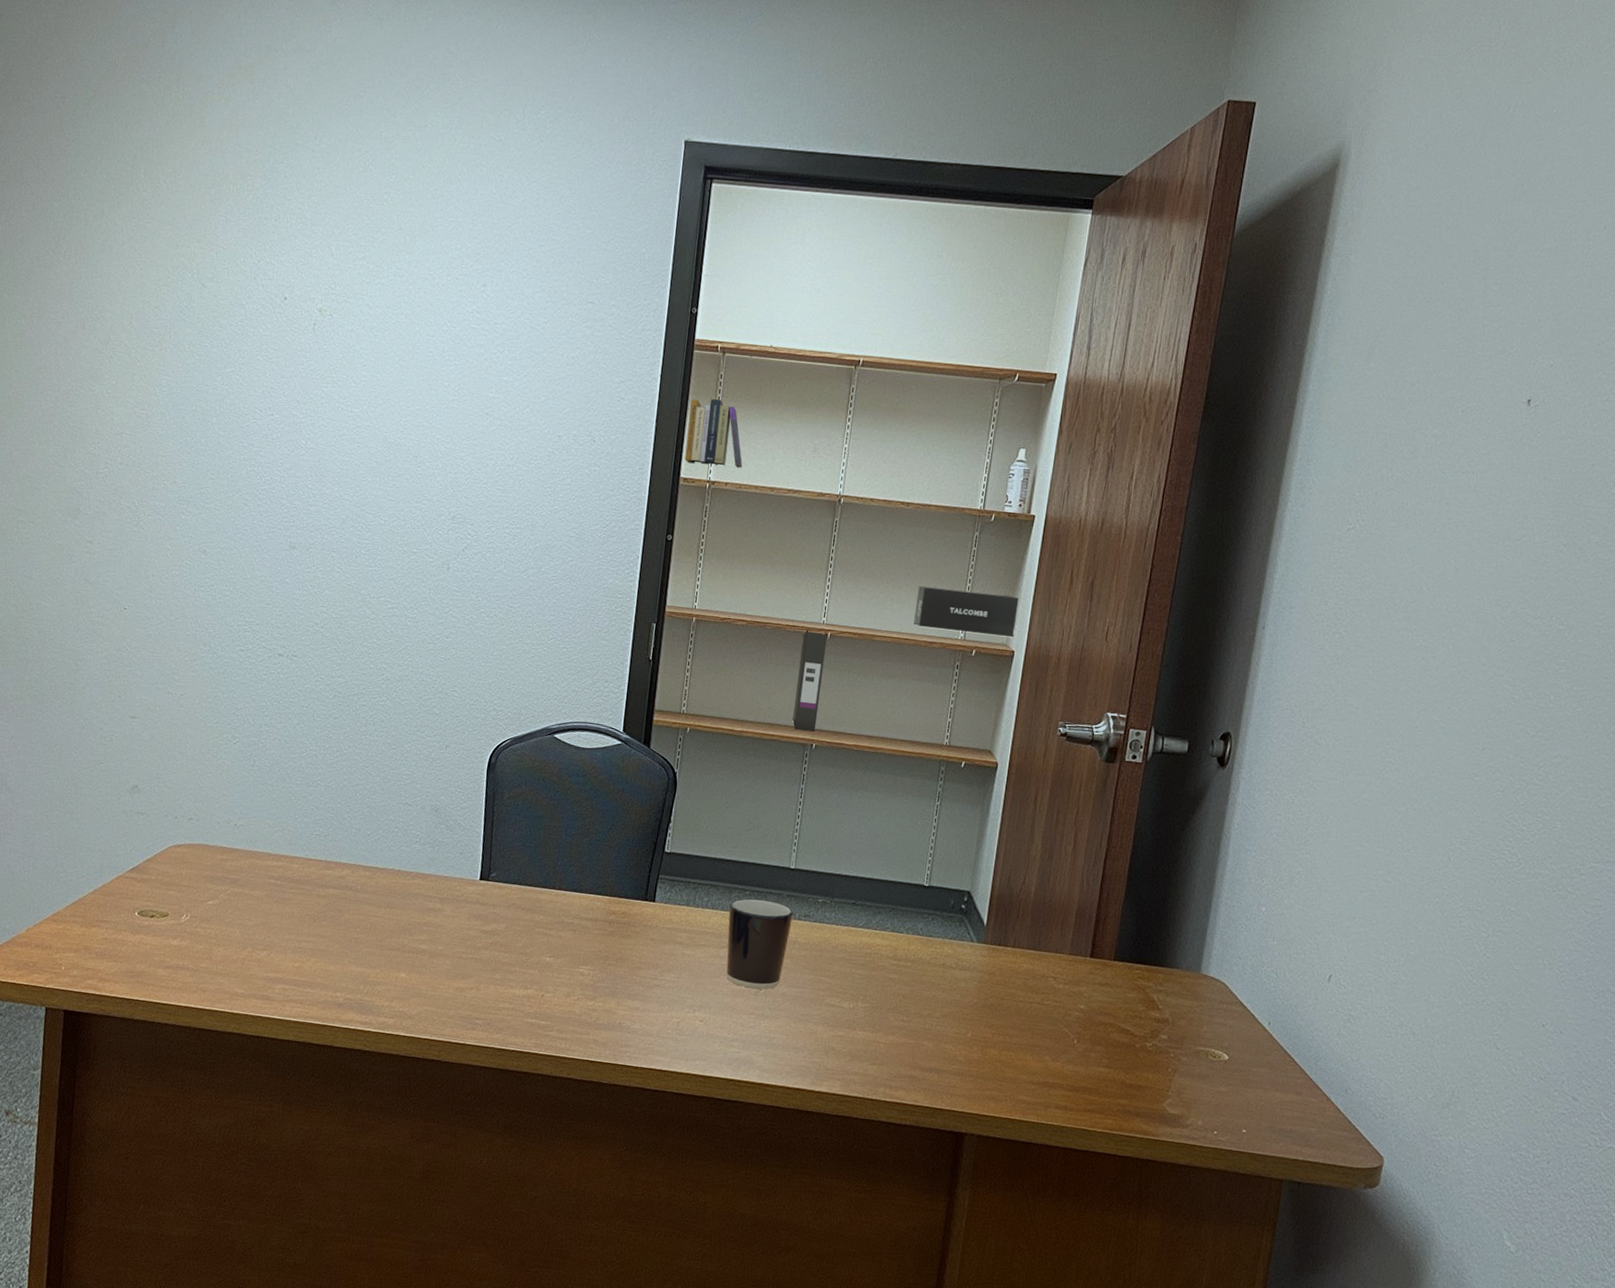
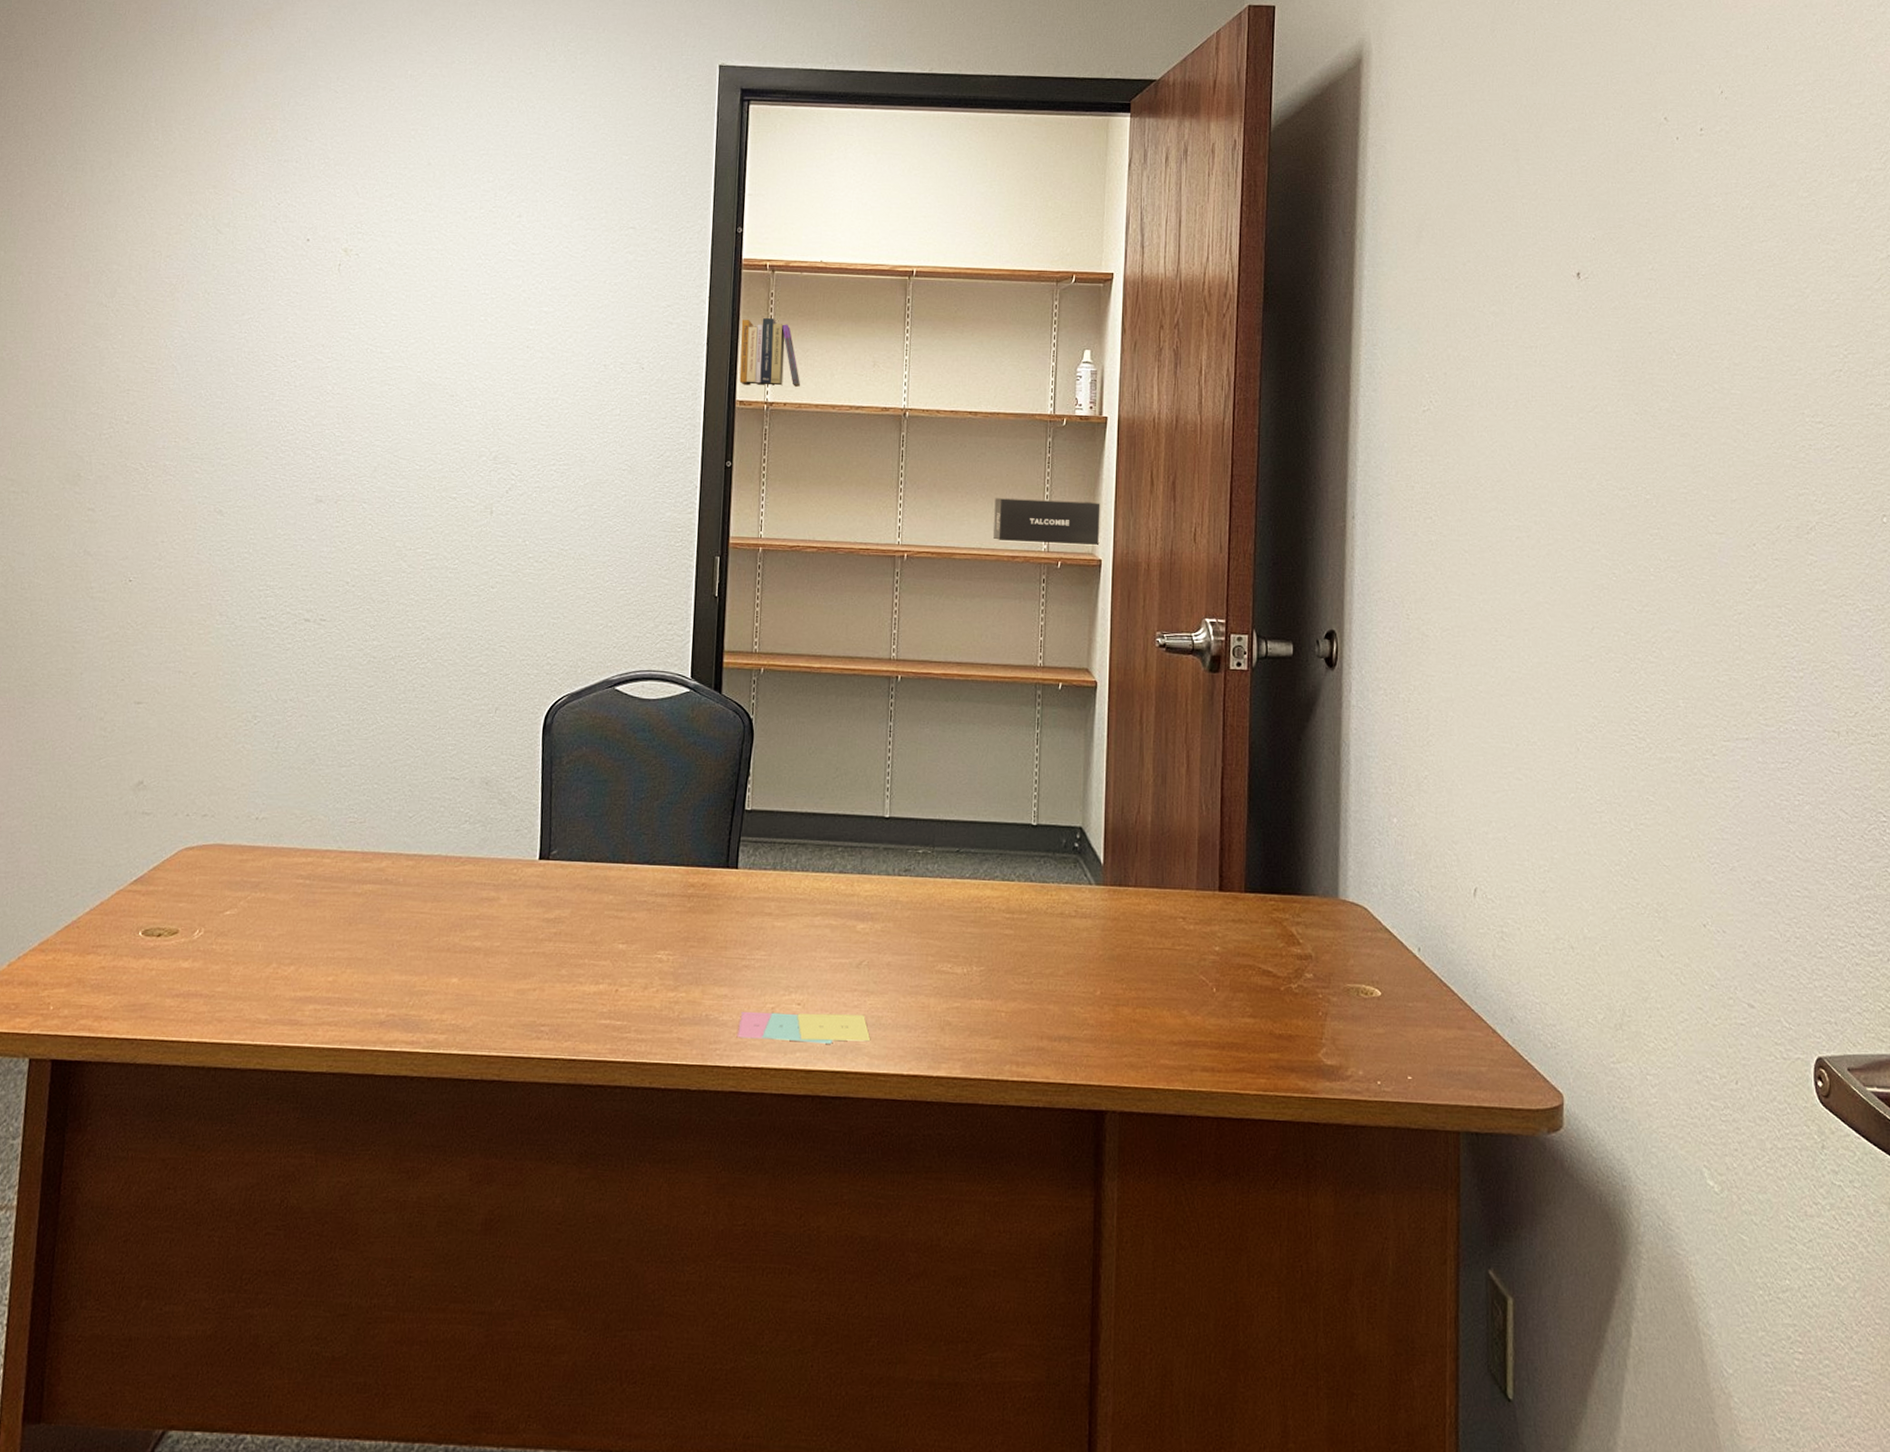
sticky notes: none [645,1022,763,1058] -> present [736,1011,871,1044]
mug: present [726,898,793,989] -> none [820,855,892,961]
binder: present [792,629,828,732] -> none [874,552,904,662]

